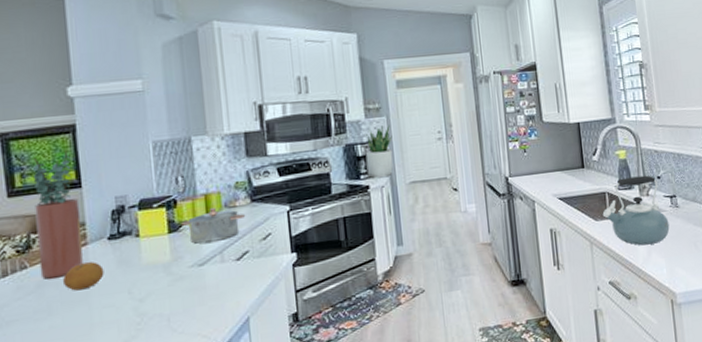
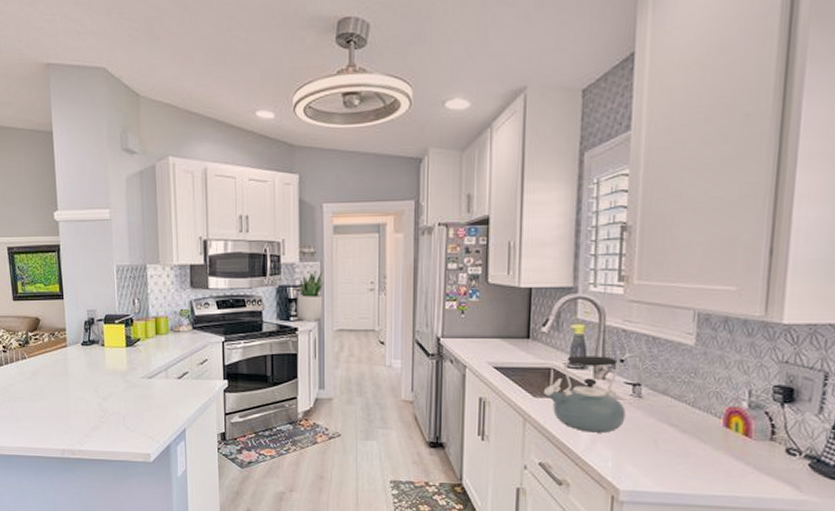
vase: present [33,149,84,279] -> none [30,265,64,370]
fruit: present [63,262,104,291] -> none [50,361,79,383]
cooking pot: present [181,207,246,244] -> none [136,329,188,359]

